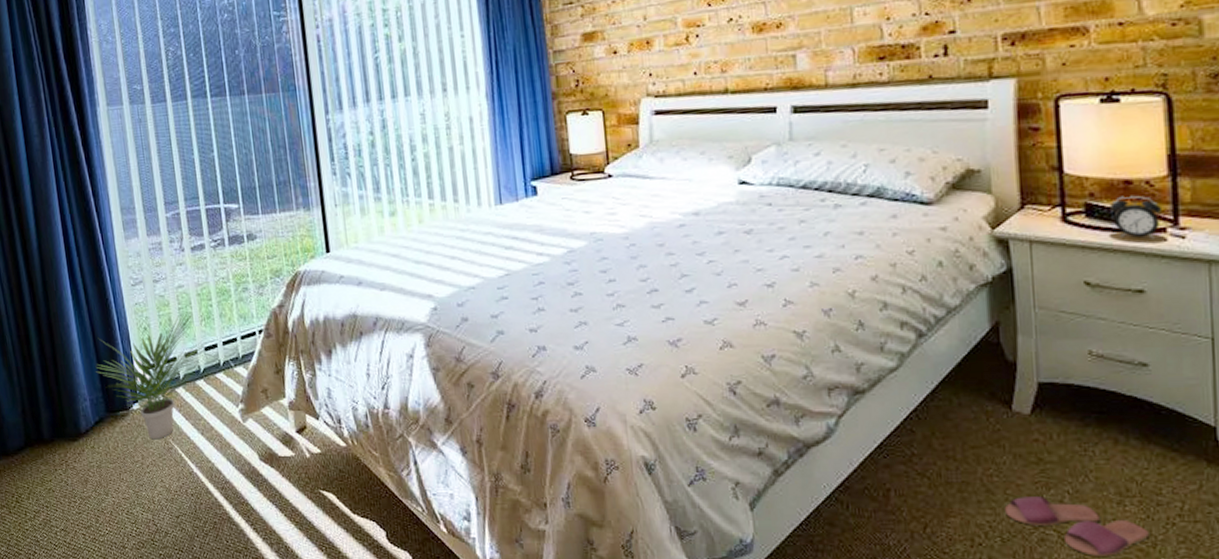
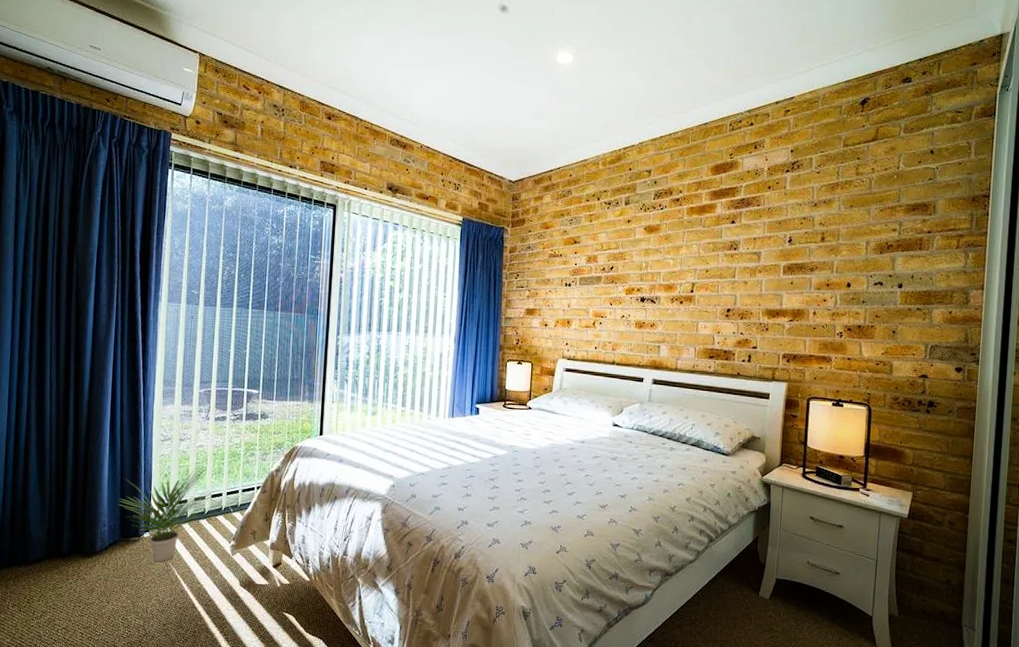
alarm clock: present [1108,195,1168,245] -> none [827,465,860,498]

